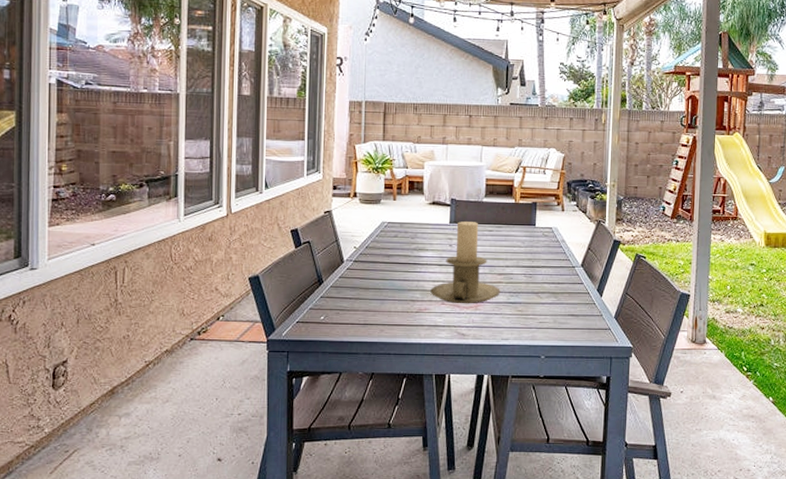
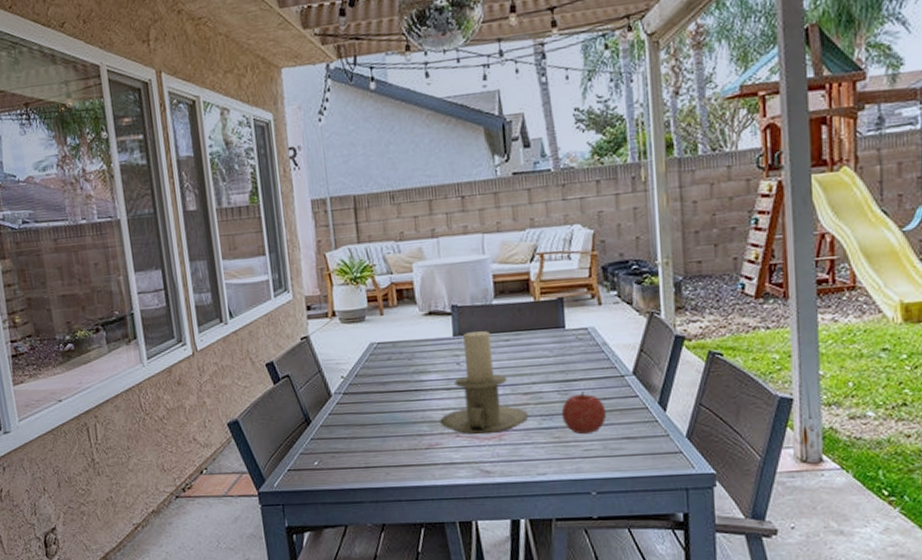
fruit: none [525,276,559,310] -> present [561,392,607,435]

